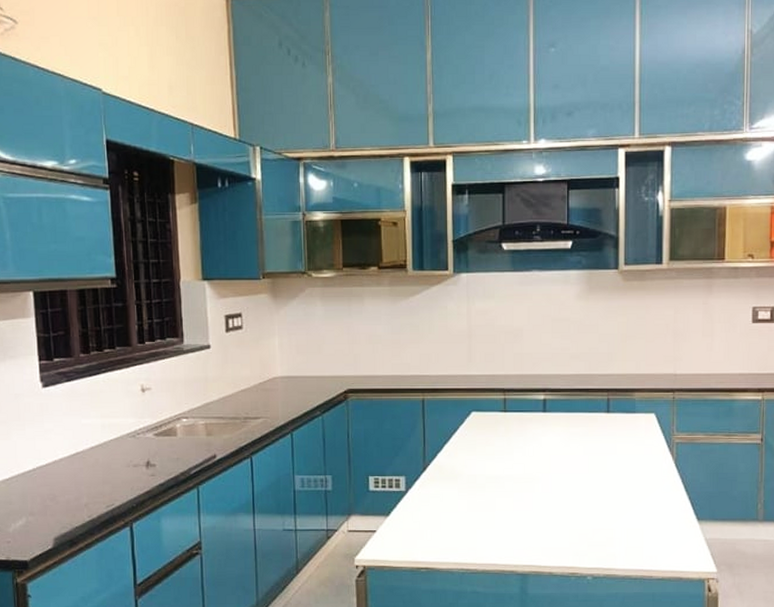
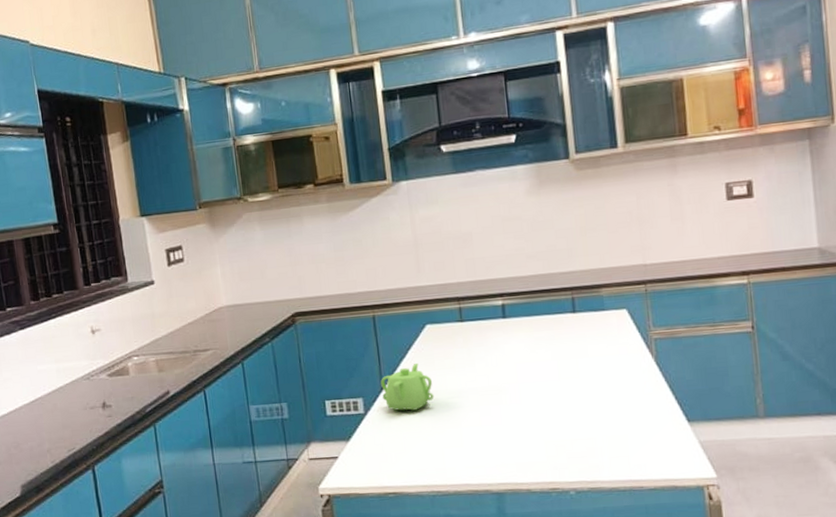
teapot: none [424,447,473,492] -> present [381,362,435,411]

